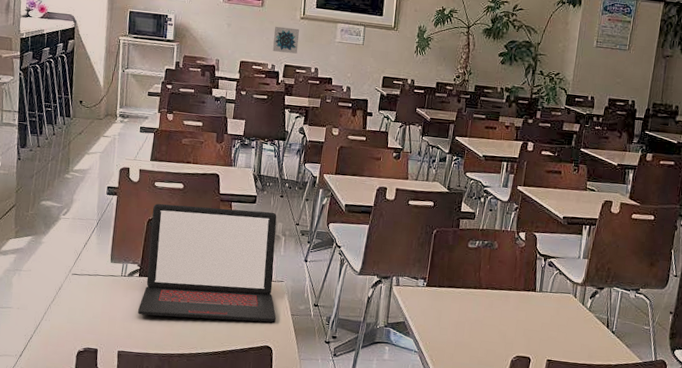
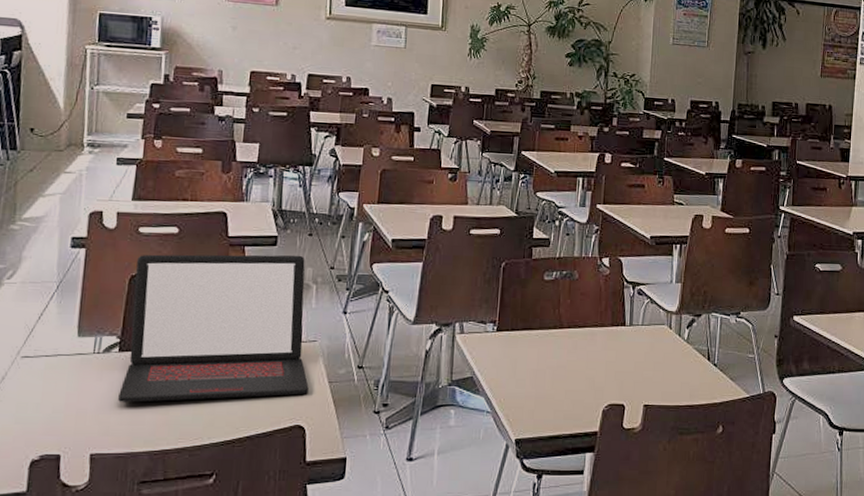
wall art: present [273,26,300,54] -> none [292,28,326,61]

